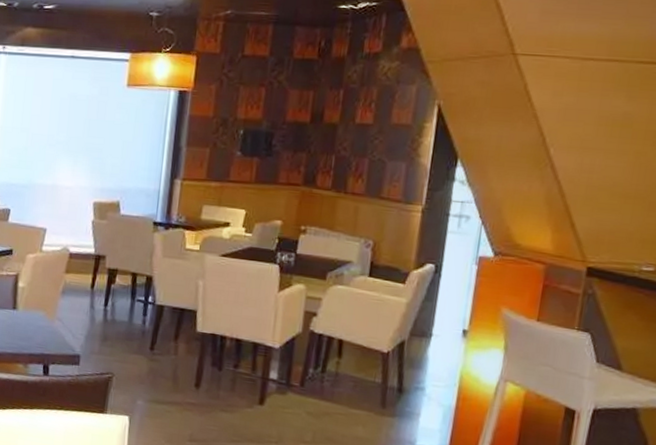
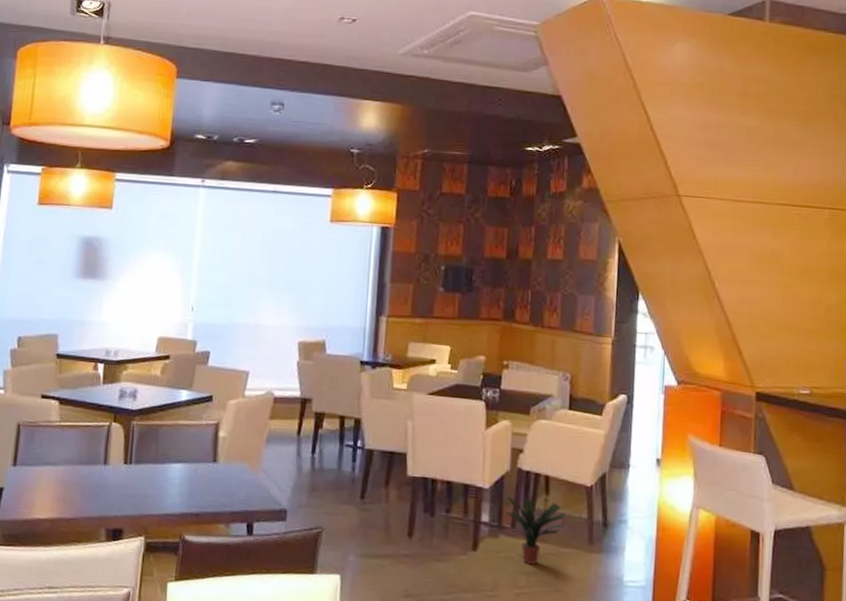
potted plant: none [286,357,367,422] -> present [497,496,573,565]

